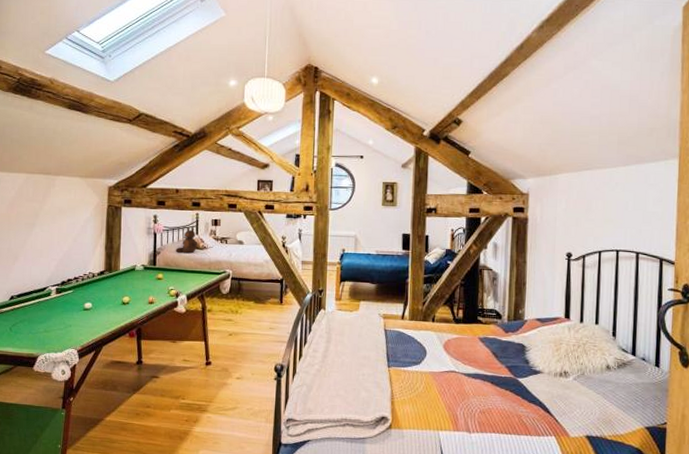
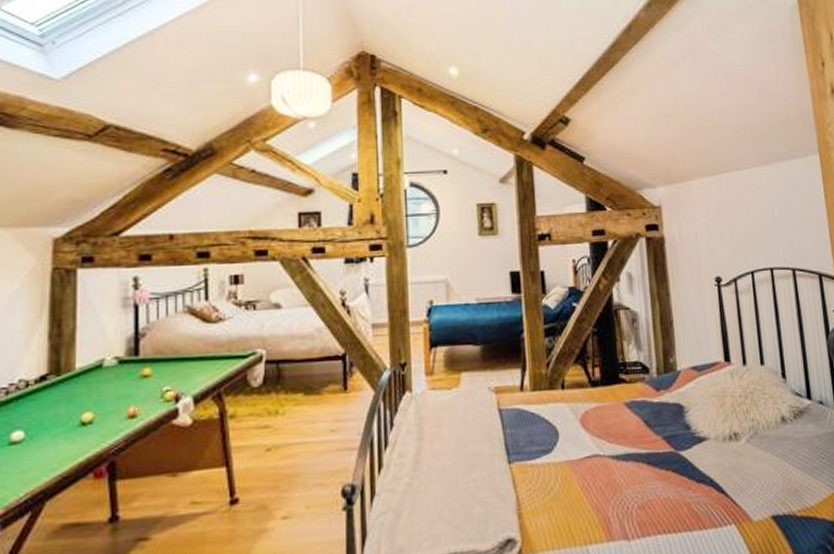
teddy bear: present [175,227,198,254] -> none [171,290,209,332]

